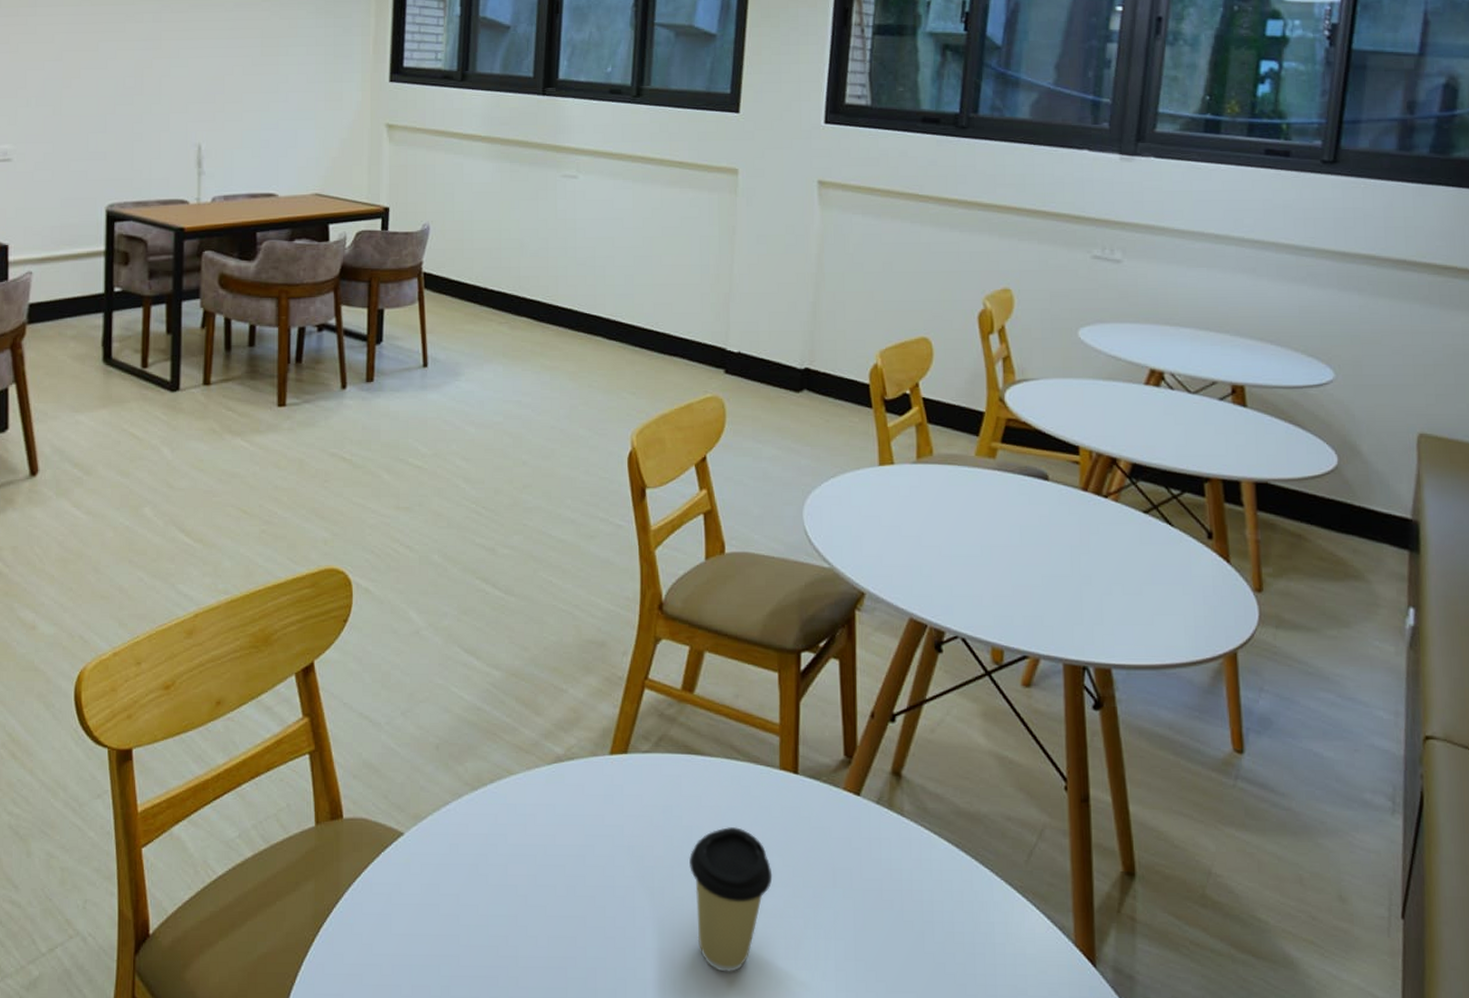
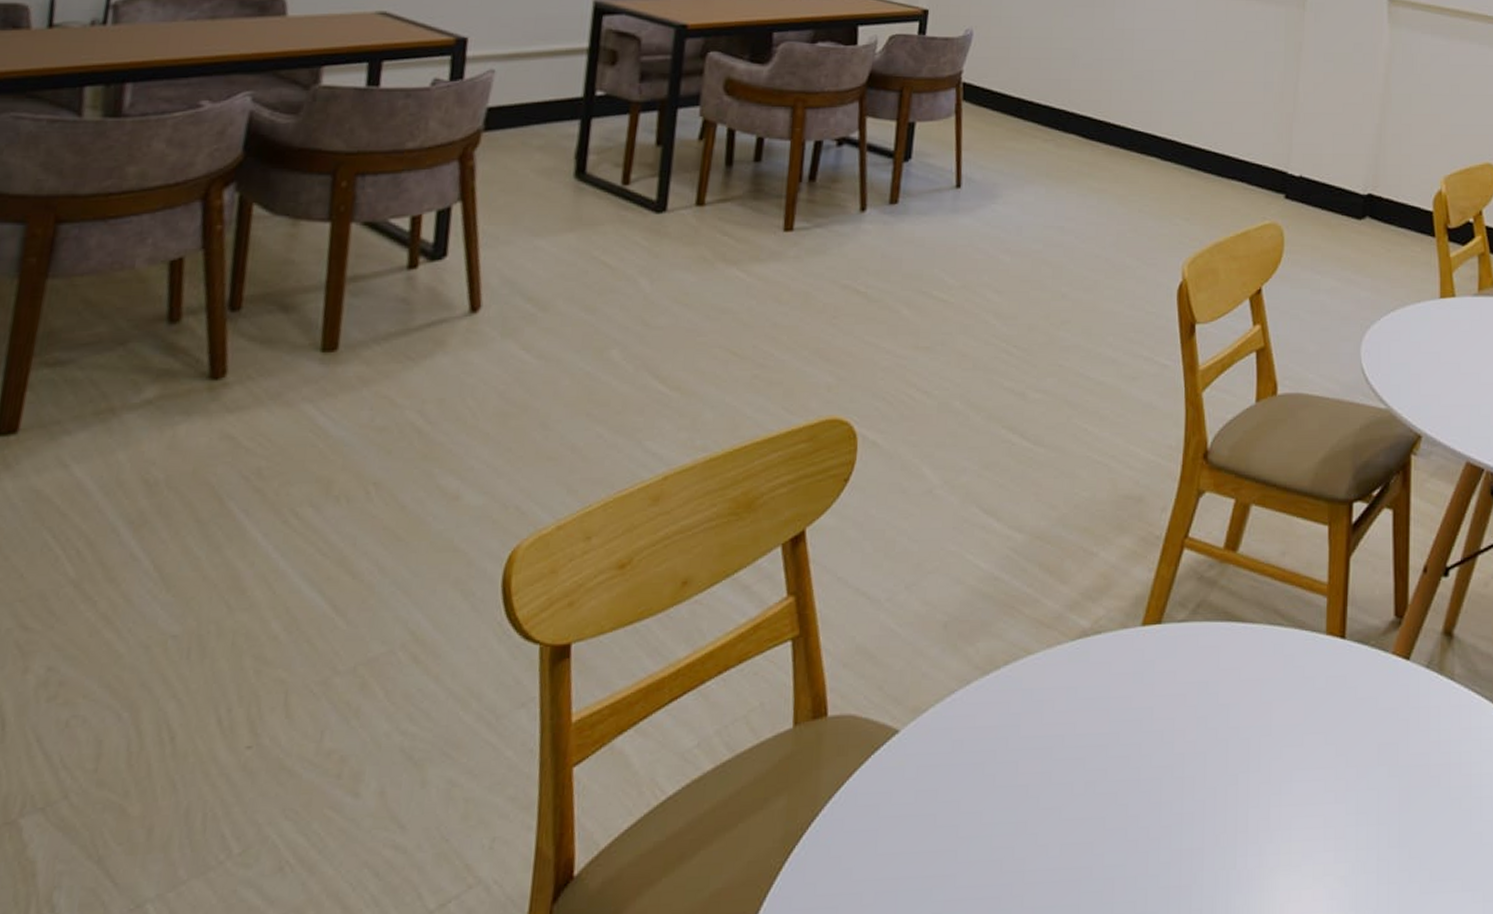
coffee cup: present [689,827,773,973] -> none [1224,703,1314,873]

